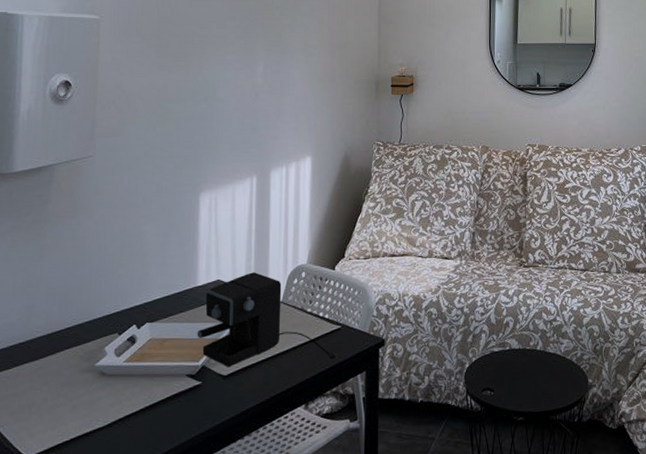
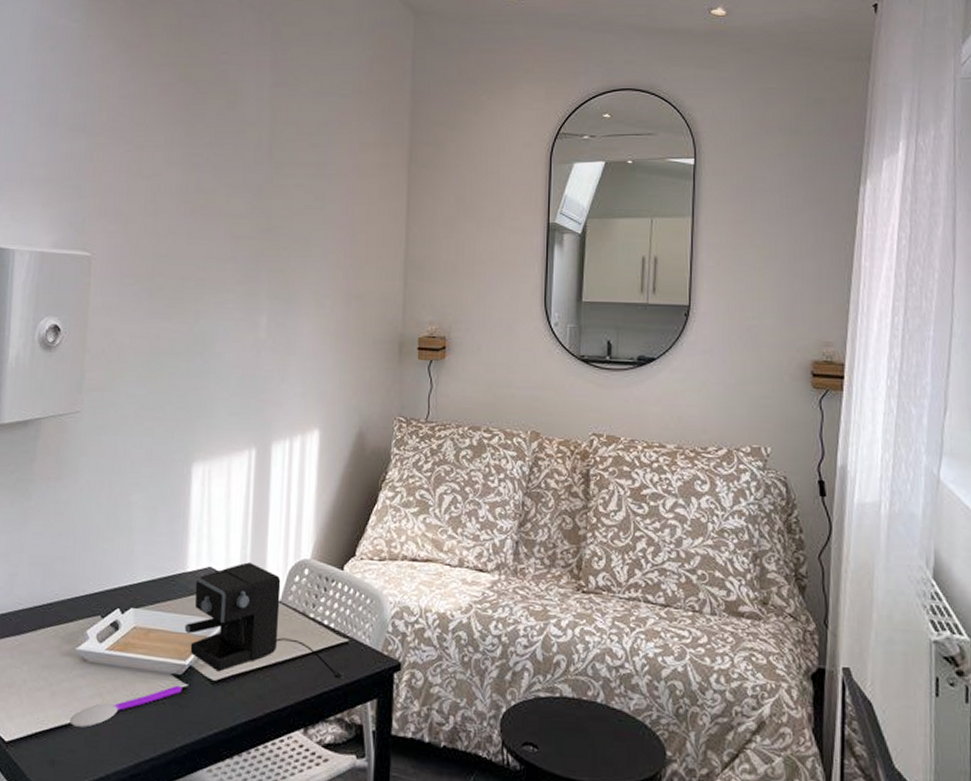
spoon: none [91,385,196,433] -> present [70,686,182,727]

